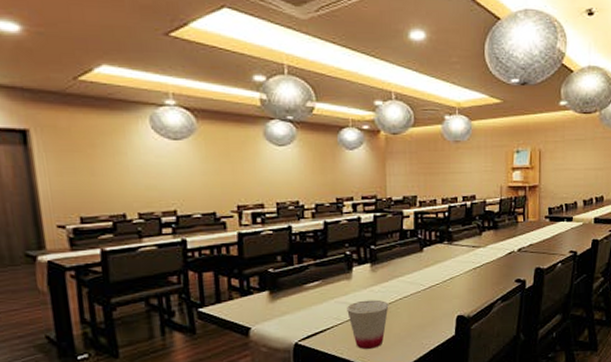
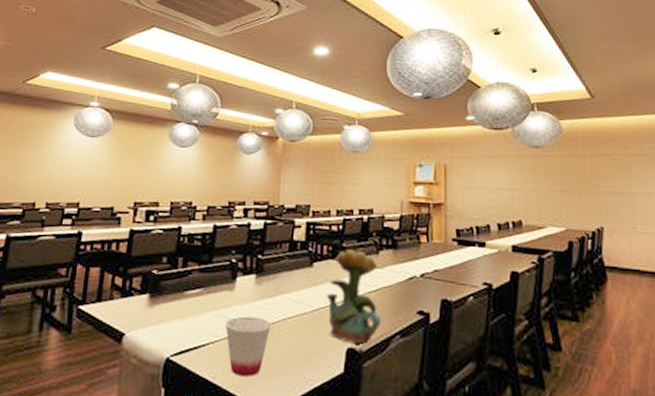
potted flower: none [436,233,485,312] -> present [326,250,381,345]

